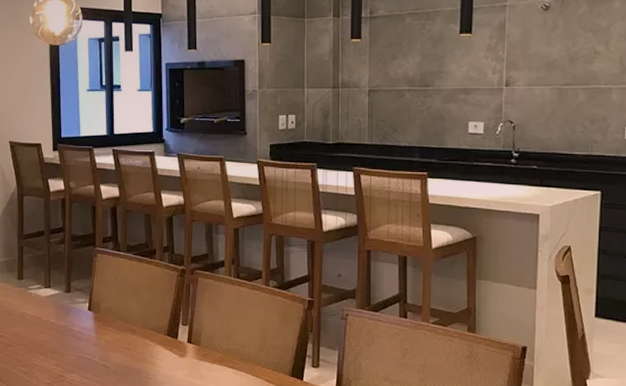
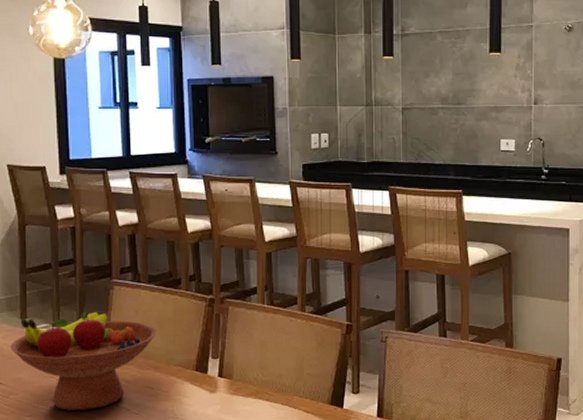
fruit bowl: none [9,275,133,365] -> present [10,311,156,411]

